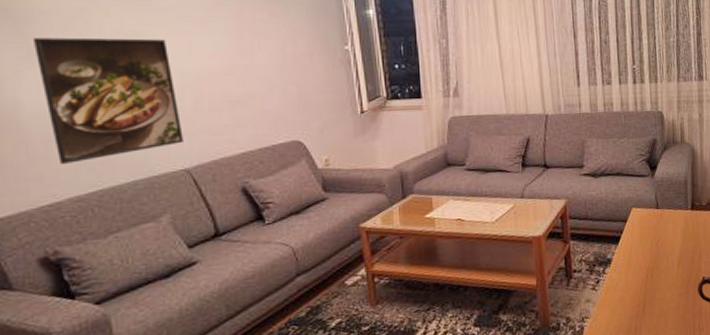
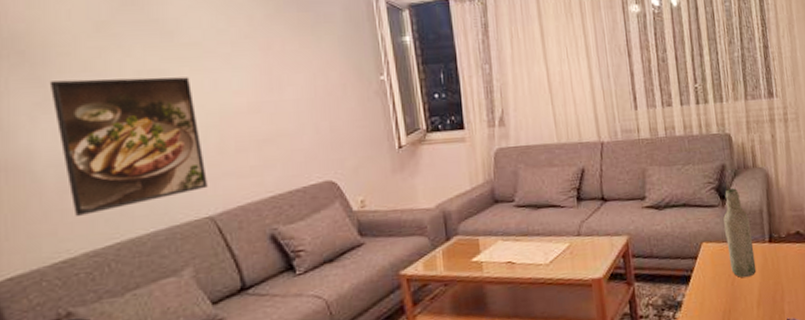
bottle: none [652,161,679,240] -> present [723,188,757,278]

